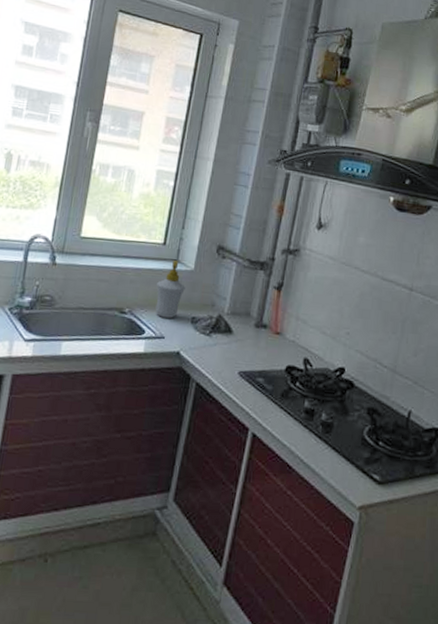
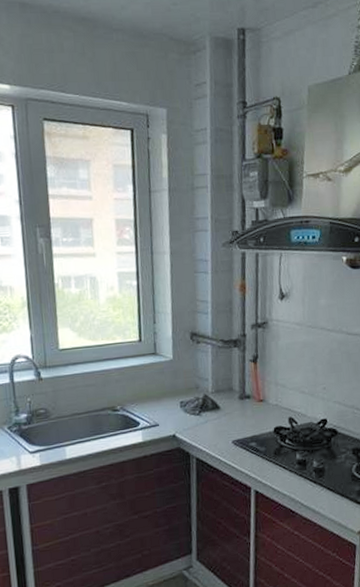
soap bottle: present [155,260,185,318] -> none [141,354,168,408]

